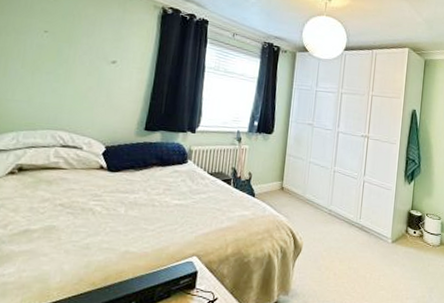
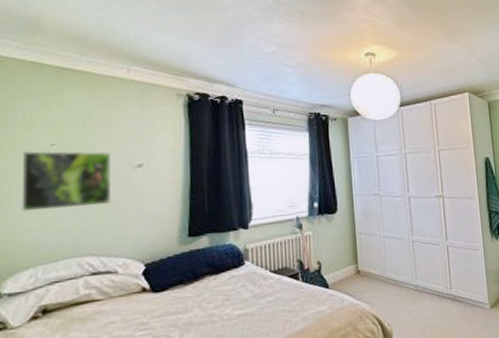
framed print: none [13,33,91,90] -> present [21,150,110,212]

